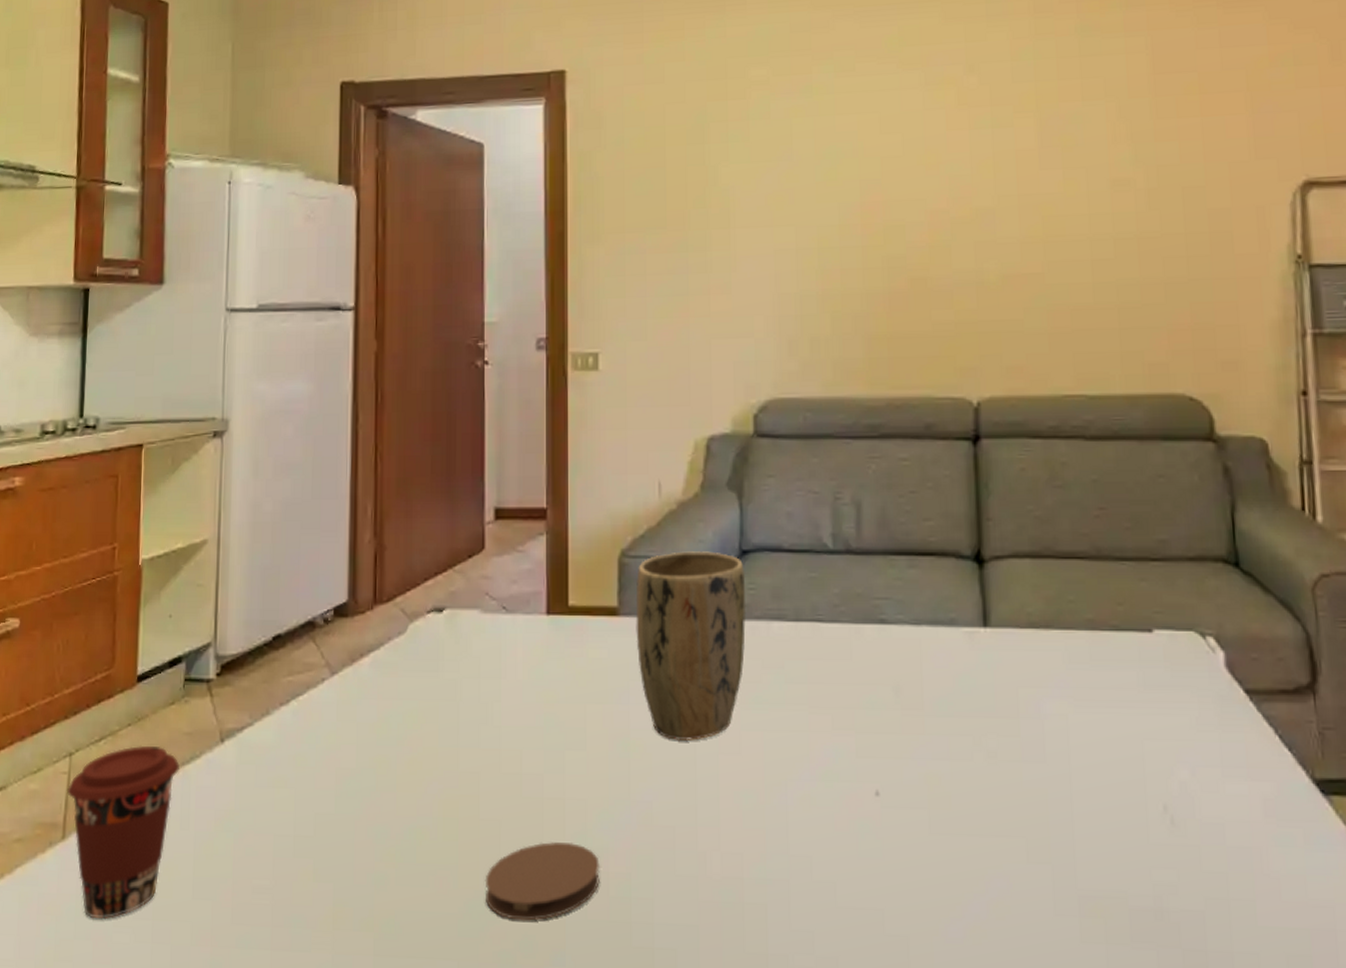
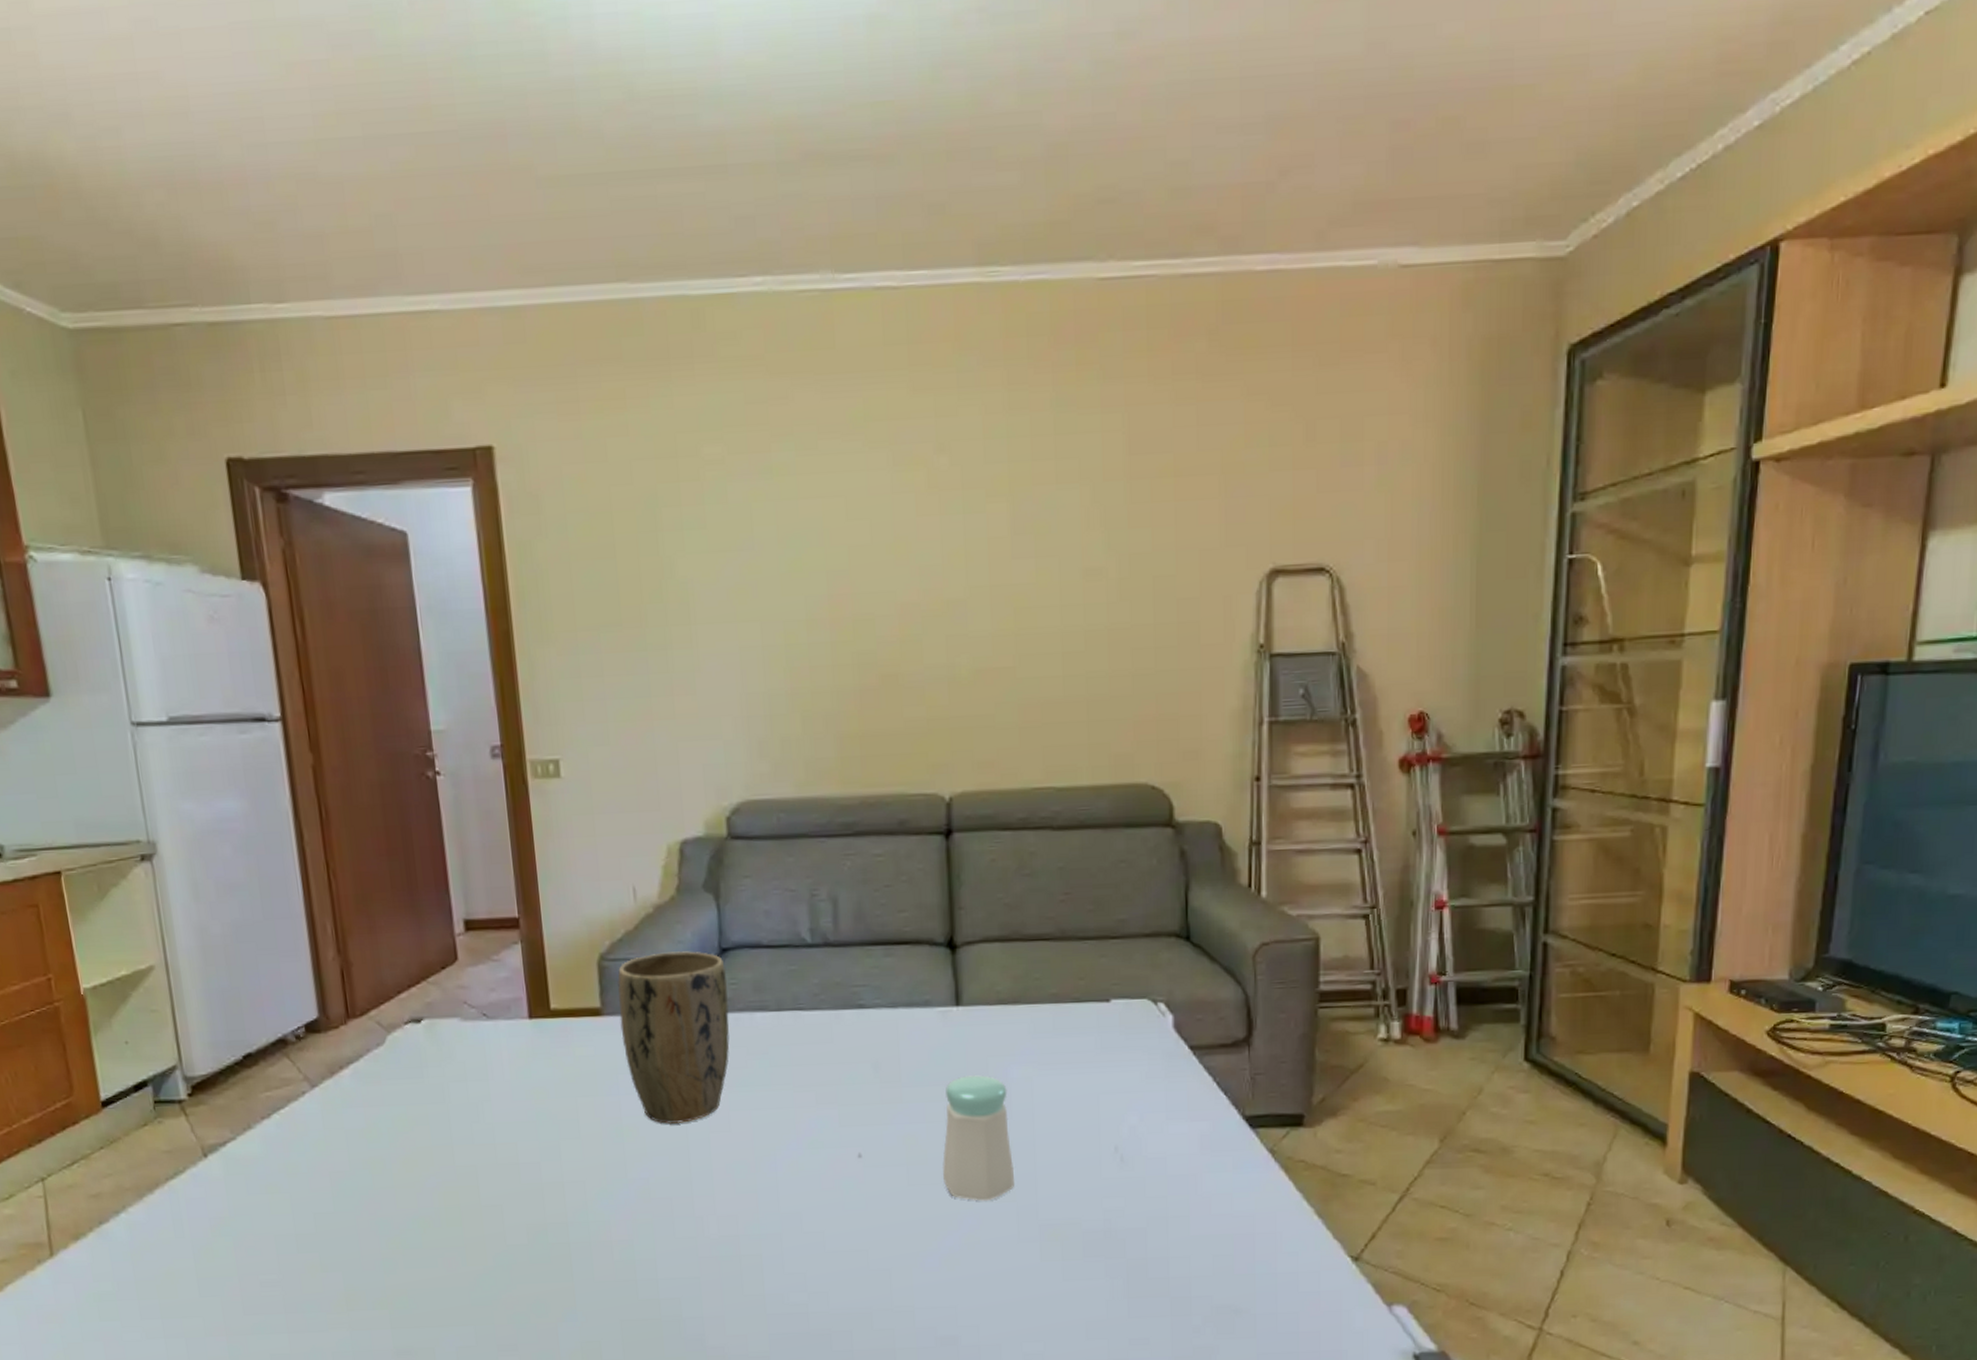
coffee cup: present [66,745,180,919] -> none [45,1165,164,1323]
coaster: present [485,842,600,921] -> none [492,1219,604,1288]
salt shaker: none [967,708,1049,861] -> present [942,1075,1015,1201]

